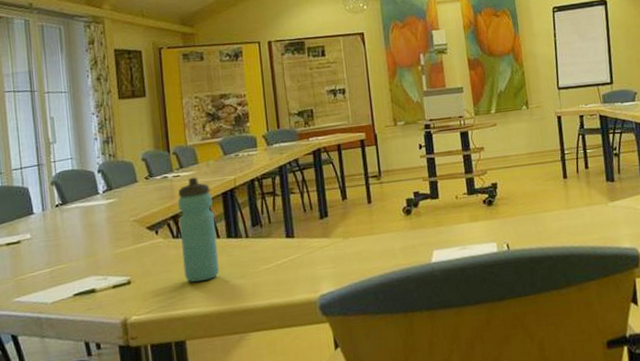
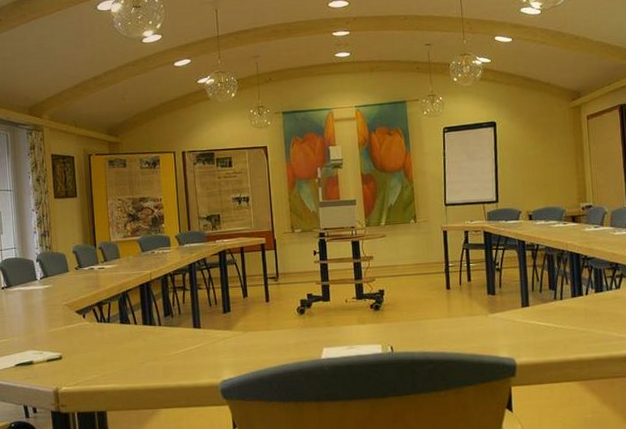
water bottle: present [178,177,220,283] -> none [102,270,136,362]

